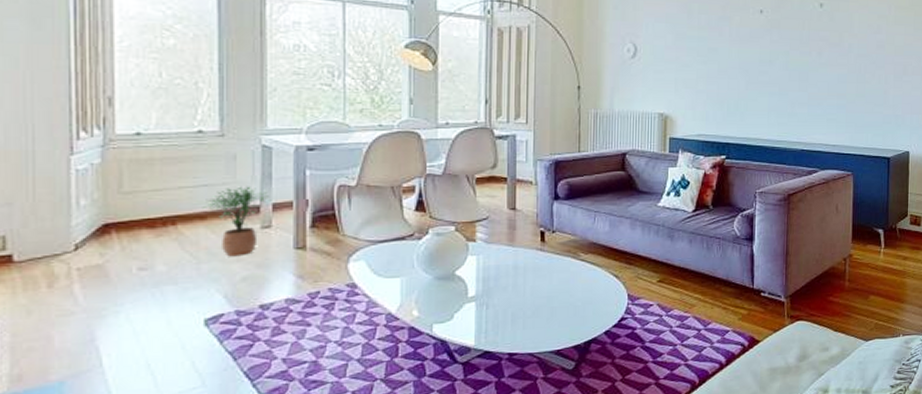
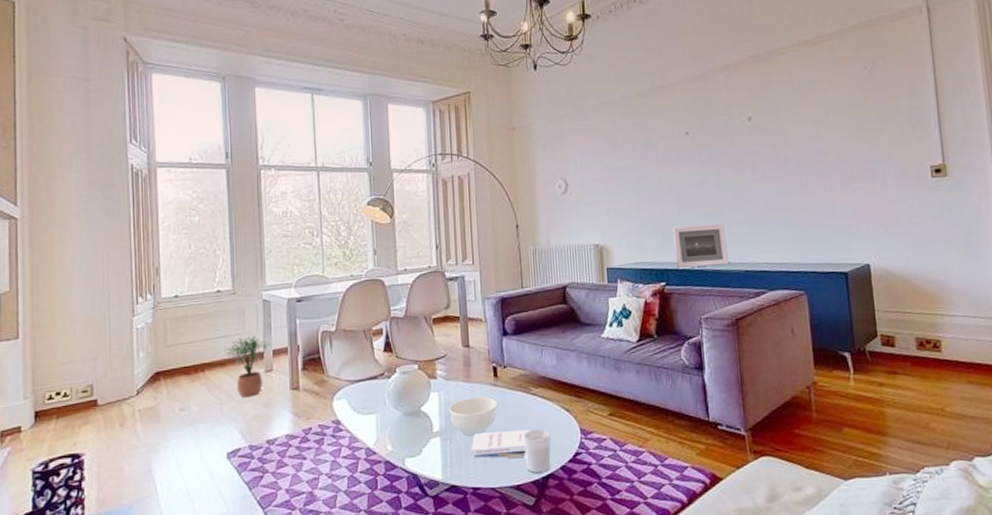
bowl: none [487,261,543,302] -> present [449,396,498,436]
books: none [509,294,576,324] -> present [471,429,530,459]
candle holder: none [568,294,597,338] -> present [524,428,551,473]
picture frame: none [737,102,788,143] -> present [672,223,730,268]

